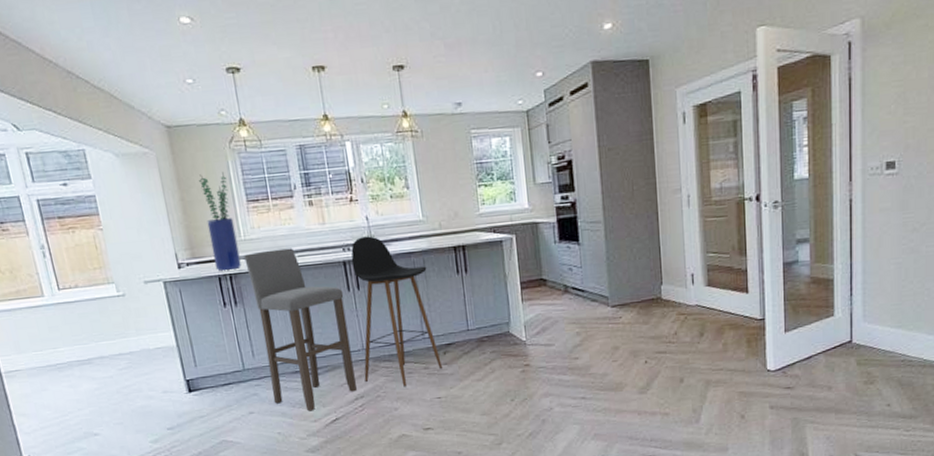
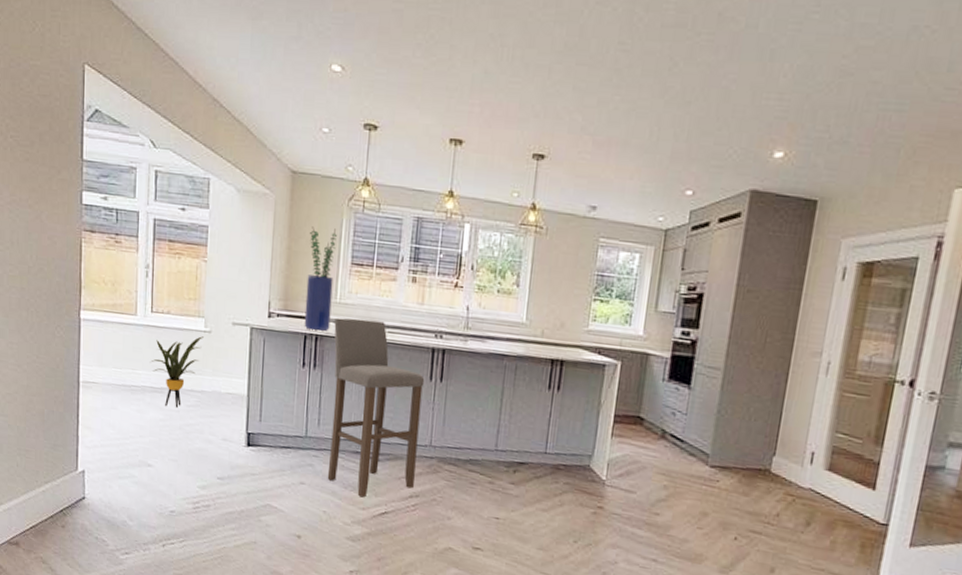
house plant: none [70,301,119,376] -> present [150,336,204,409]
bar stool: present [351,236,442,387] -> none [424,326,518,498]

